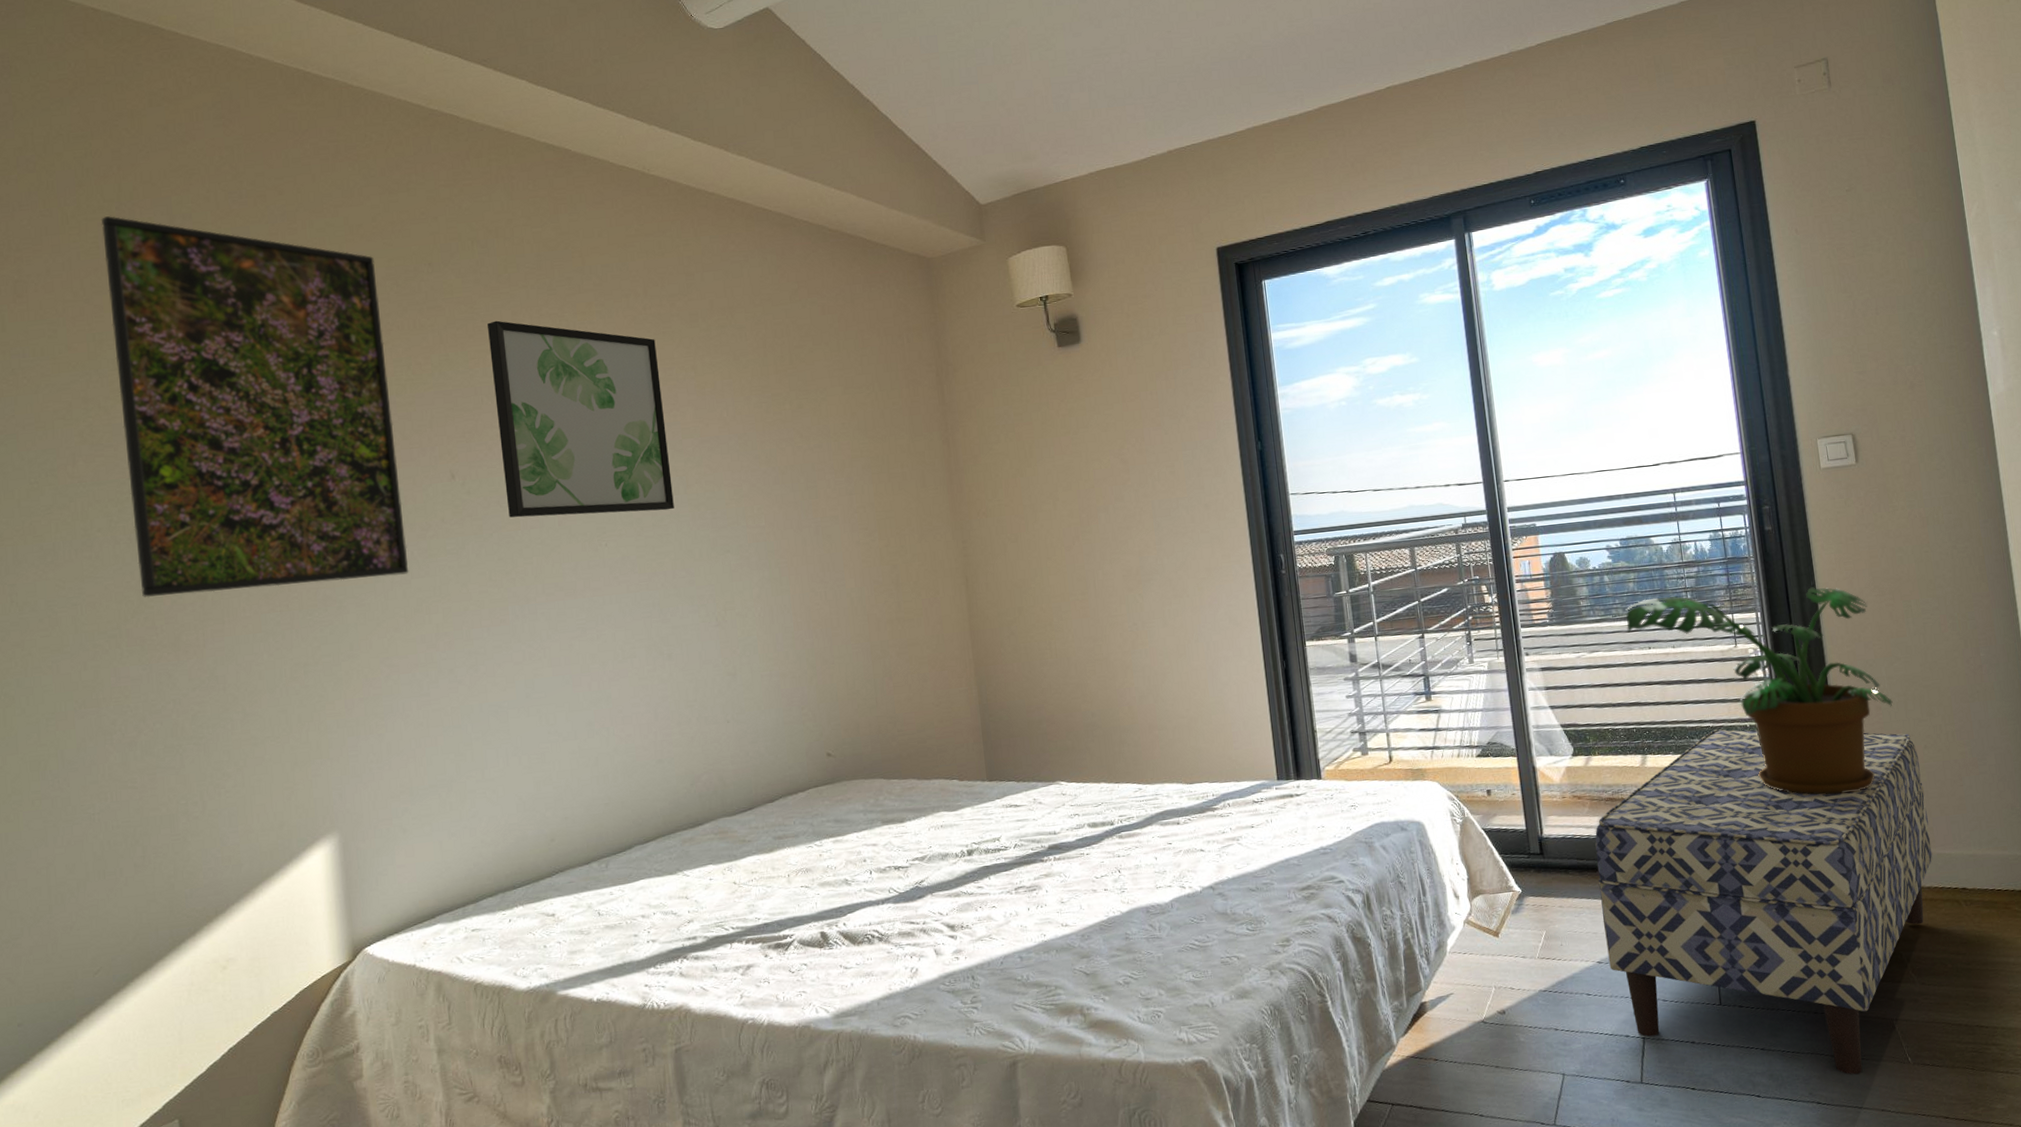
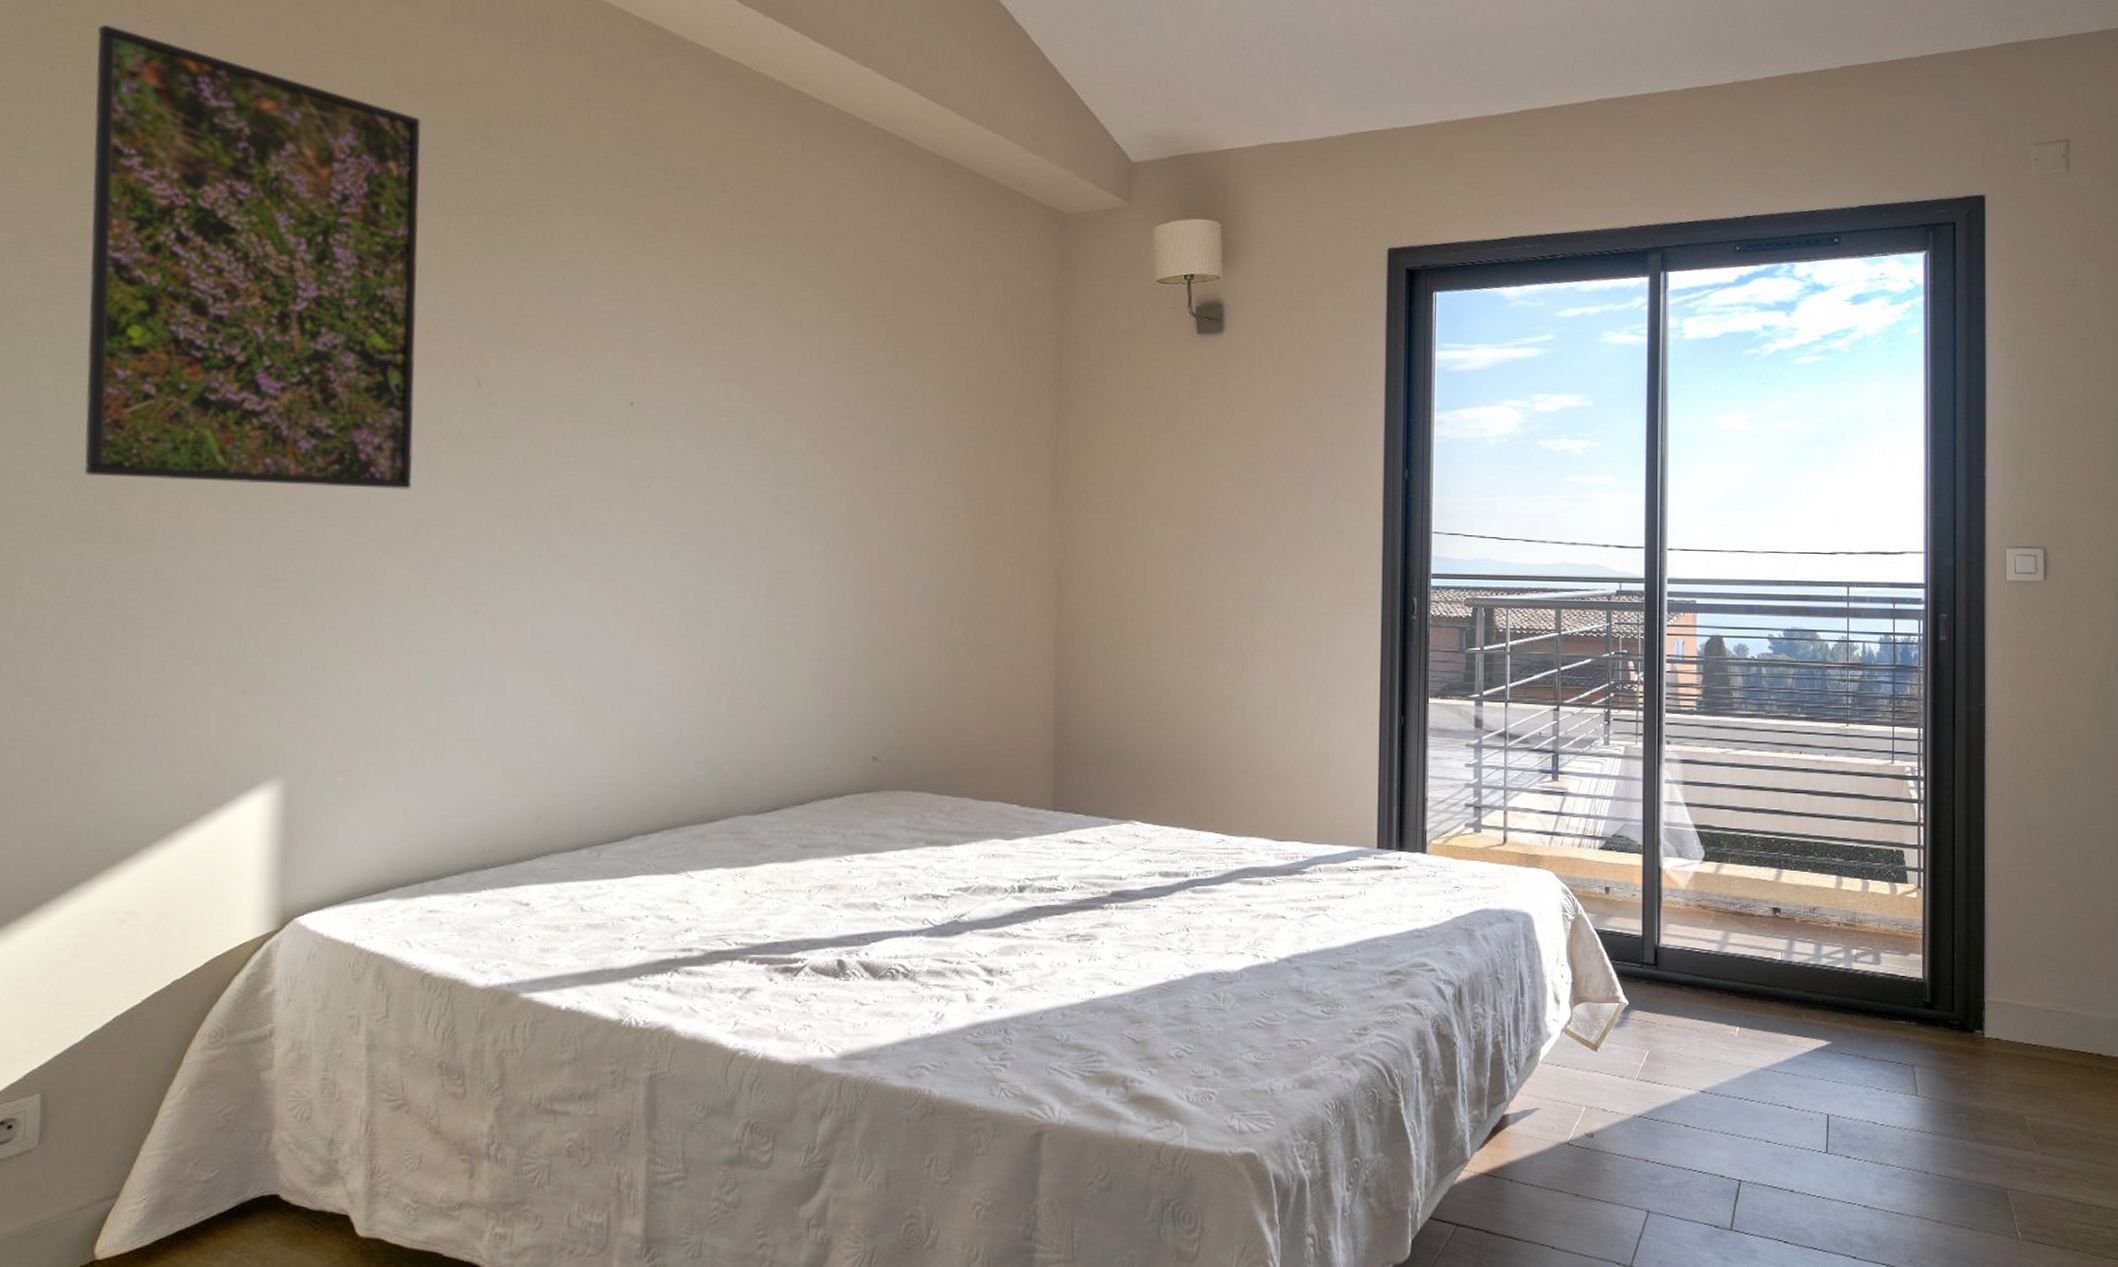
wall art: present [487,320,674,518] -> none [539,212,739,457]
bench: present [1595,729,1933,1075] -> none [1712,851,2072,1245]
potted plant: present [1626,587,1893,795] -> none [1779,698,2050,936]

